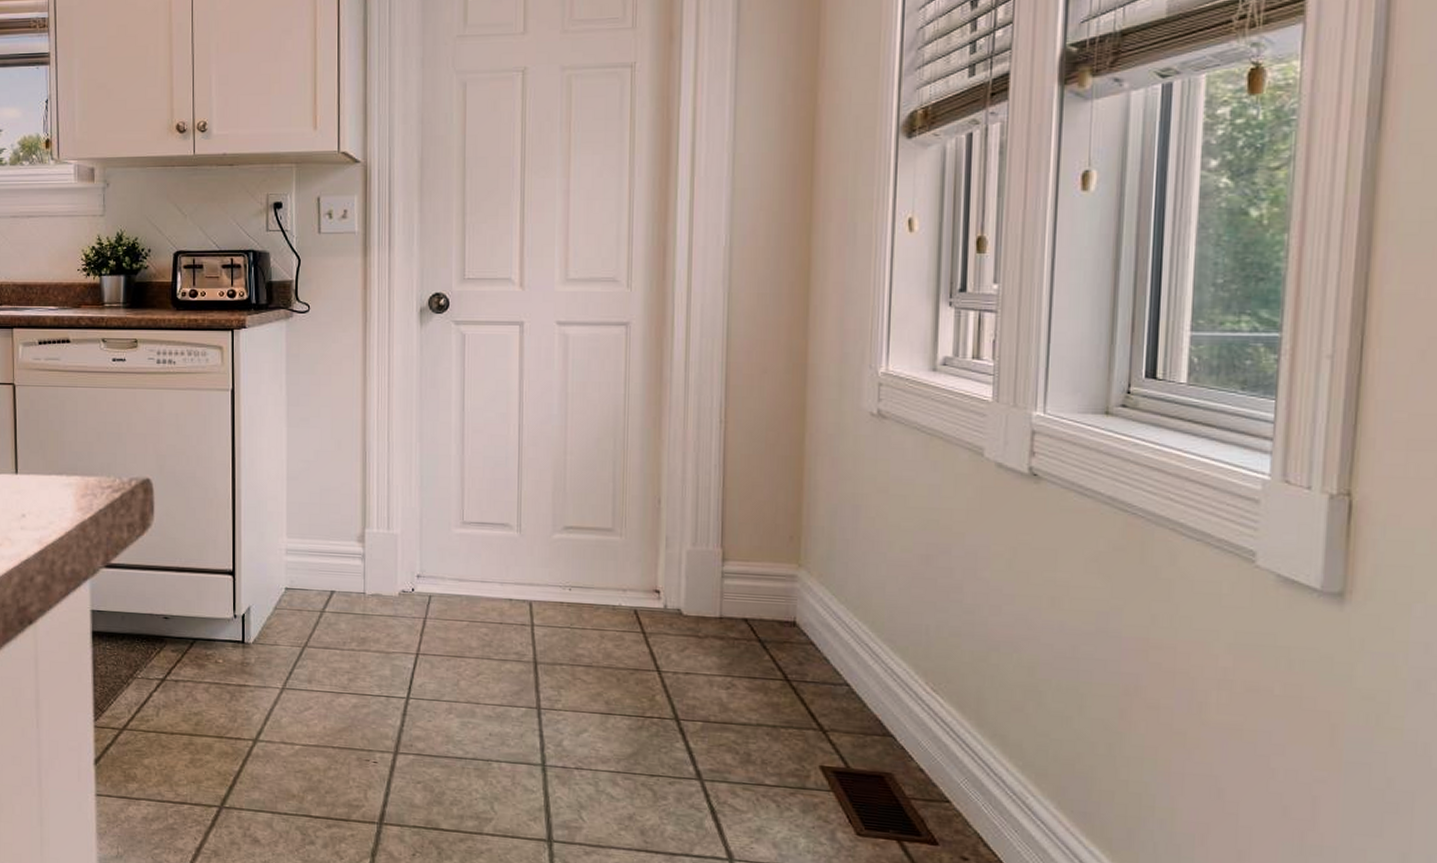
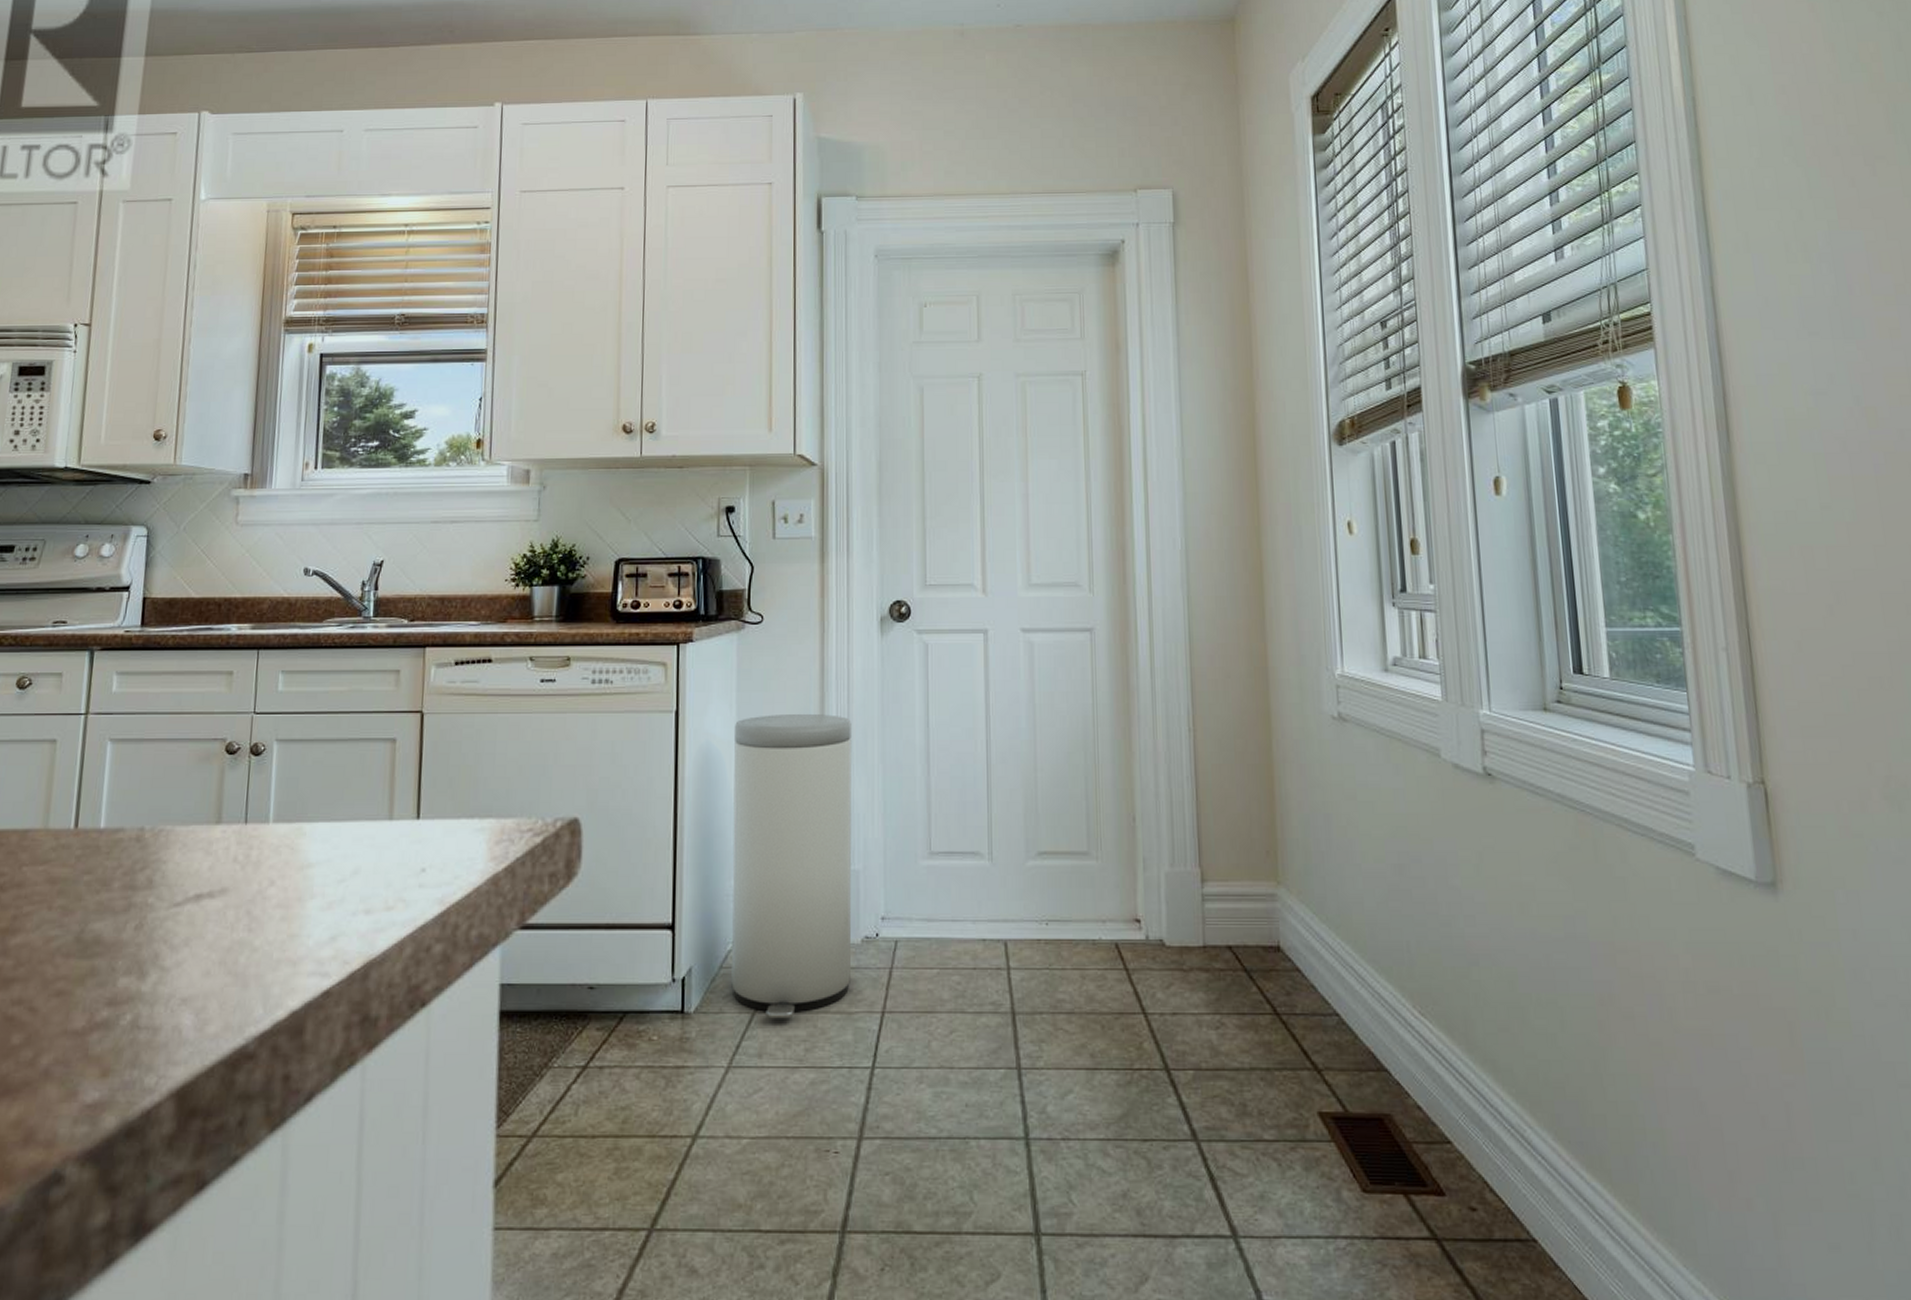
pedal bin: none [284,395,391,654] -> present [731,714,852,1019]

